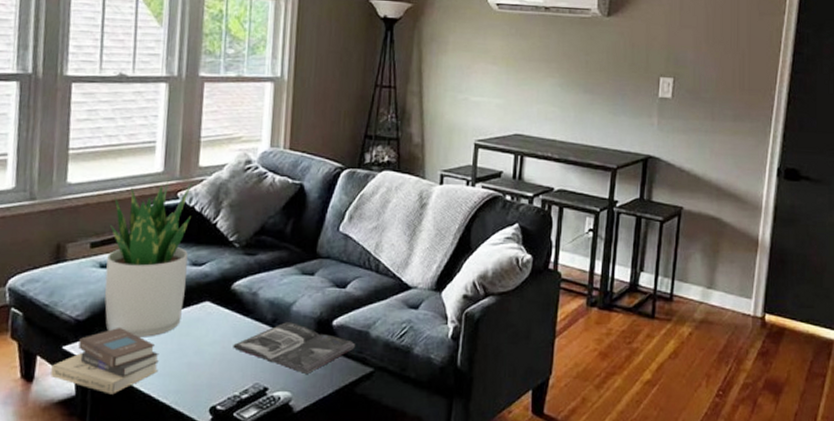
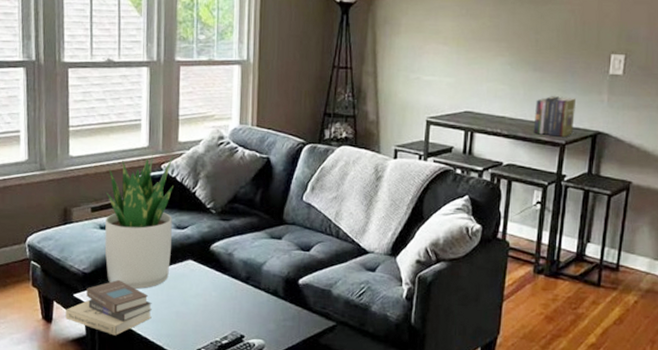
magazine: present [233,322,356,374] -> none [213,279,320,325]
books: none [584,119,626,161] -> present [533,96,575,137]

